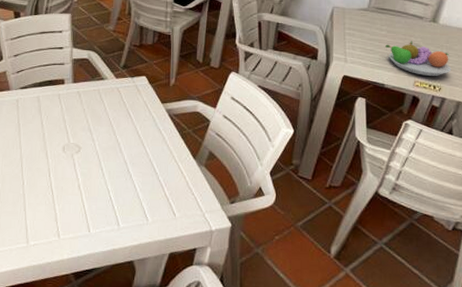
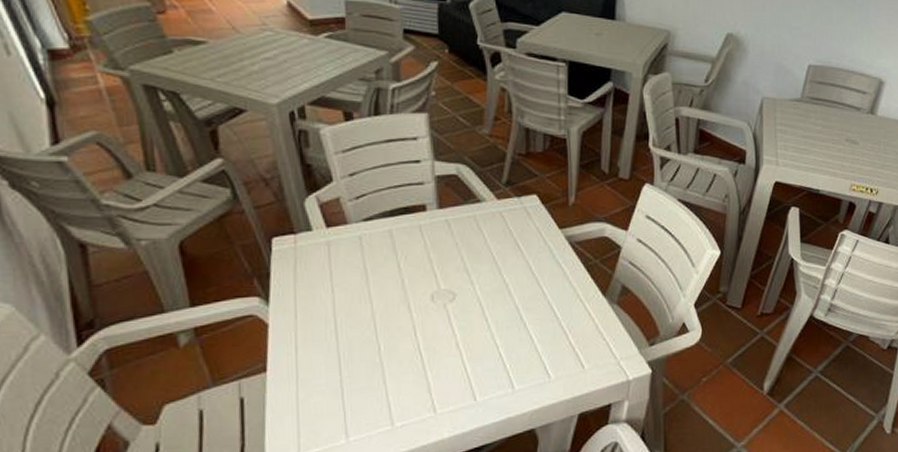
fruit bowl: present [385,41,452,76] -> none [820,137,889,178]

